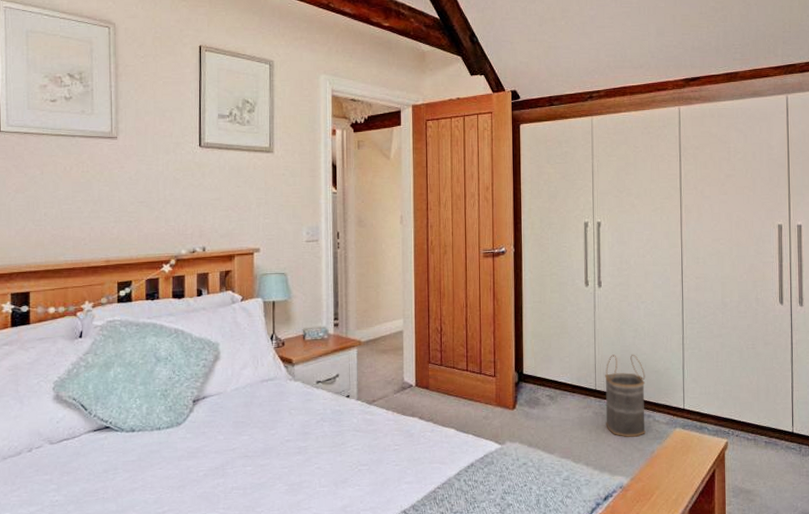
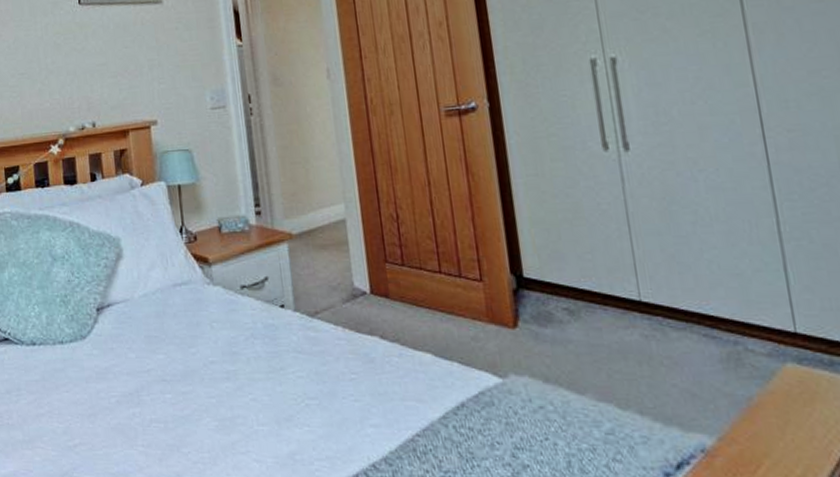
basket: present [605,354,646,437] -> none [652,248,734,374]

